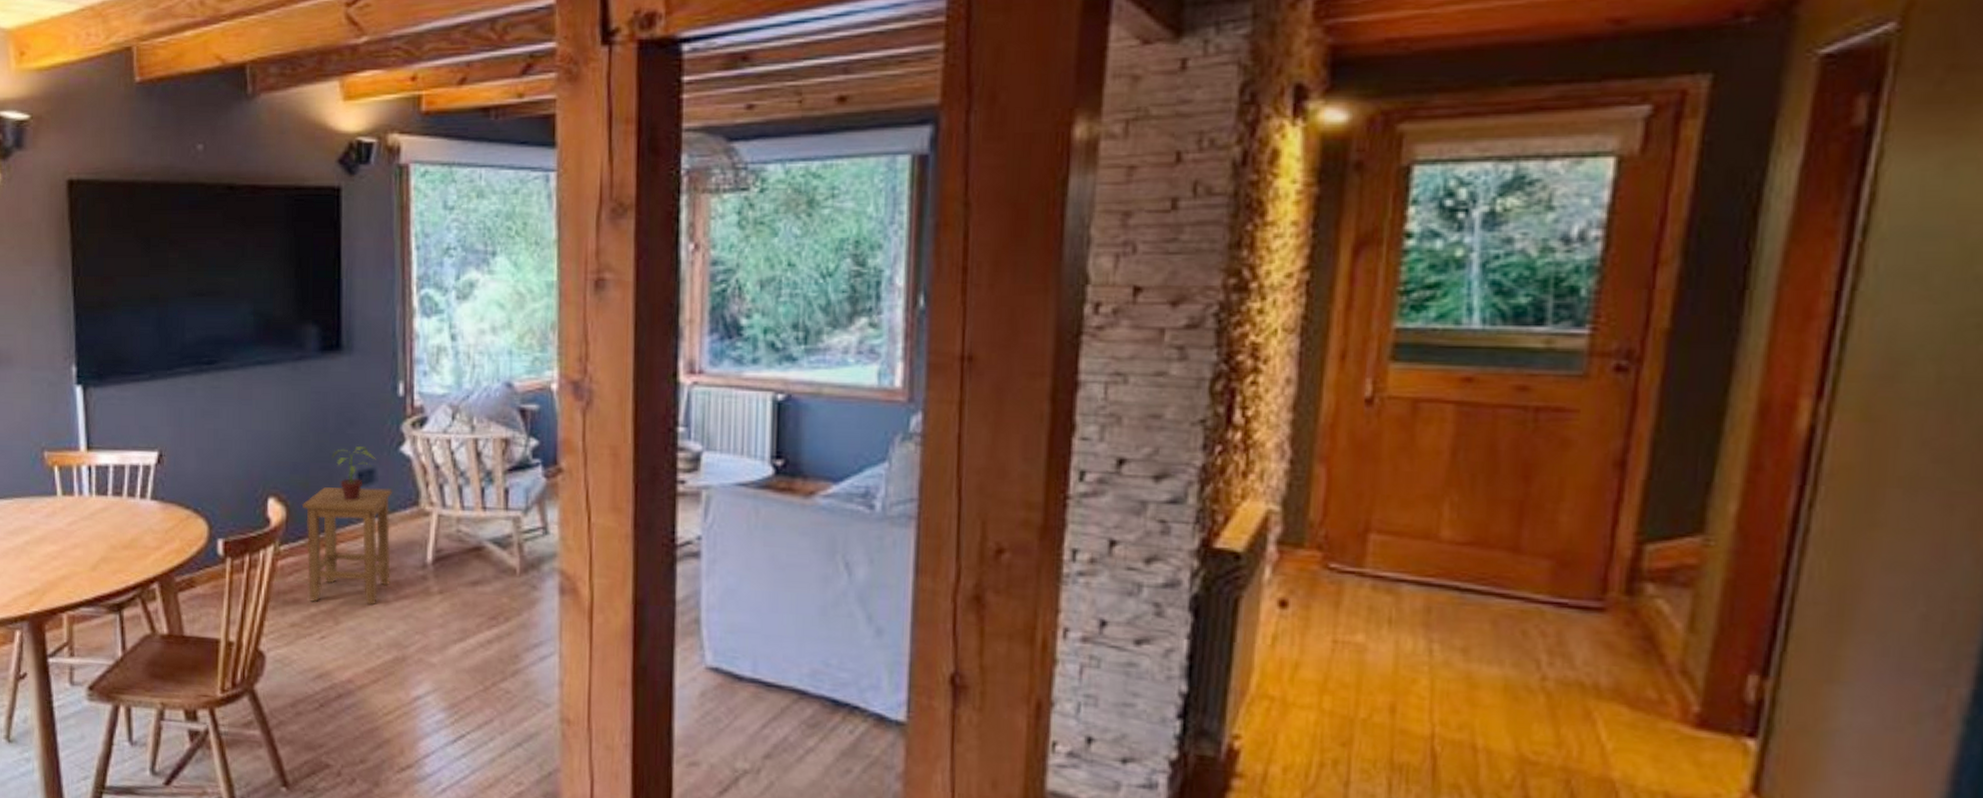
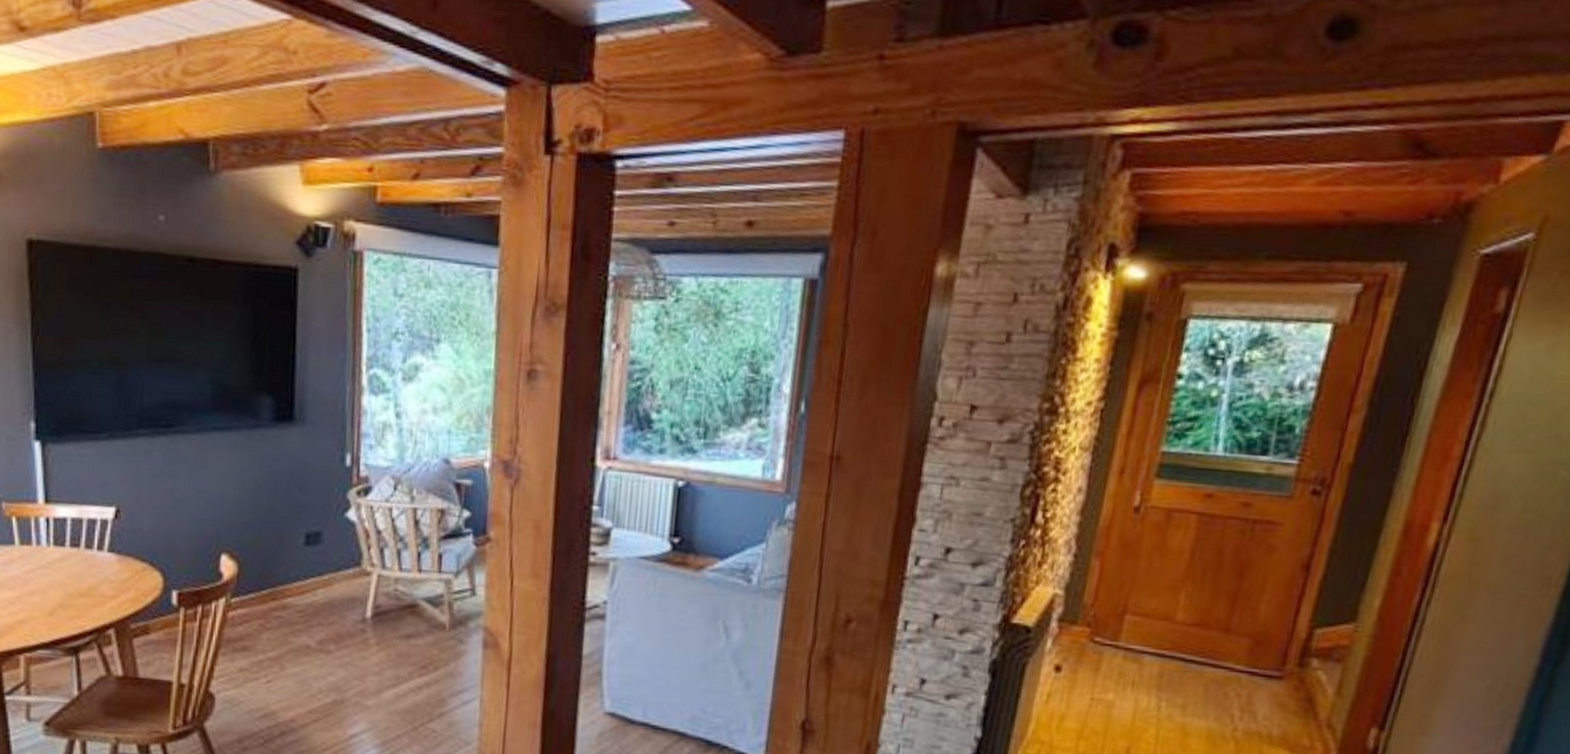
stool: present [301,487,393,605] -> none [252,546,338,653]
potted plant: present [332,445,376,501] -> none [282,509,323,560]

